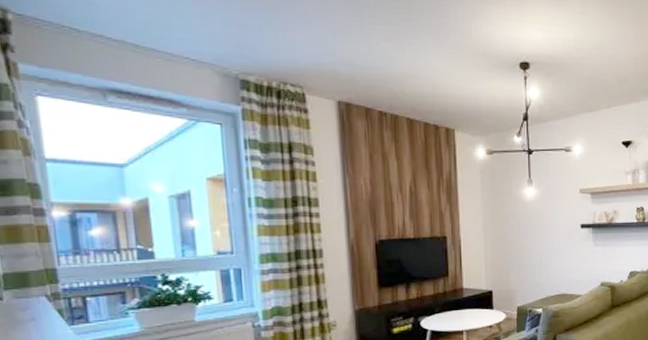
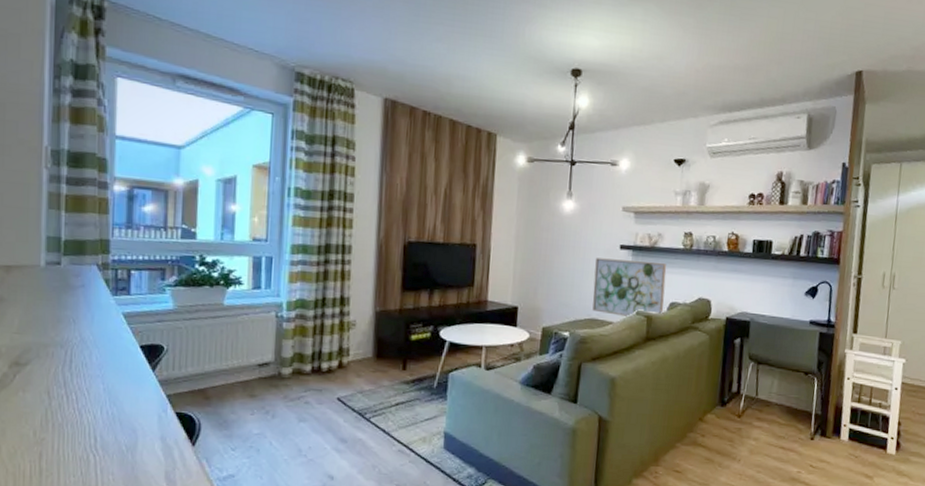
wall art: none [560,238,625,290] -> present [592,258,667,318]

